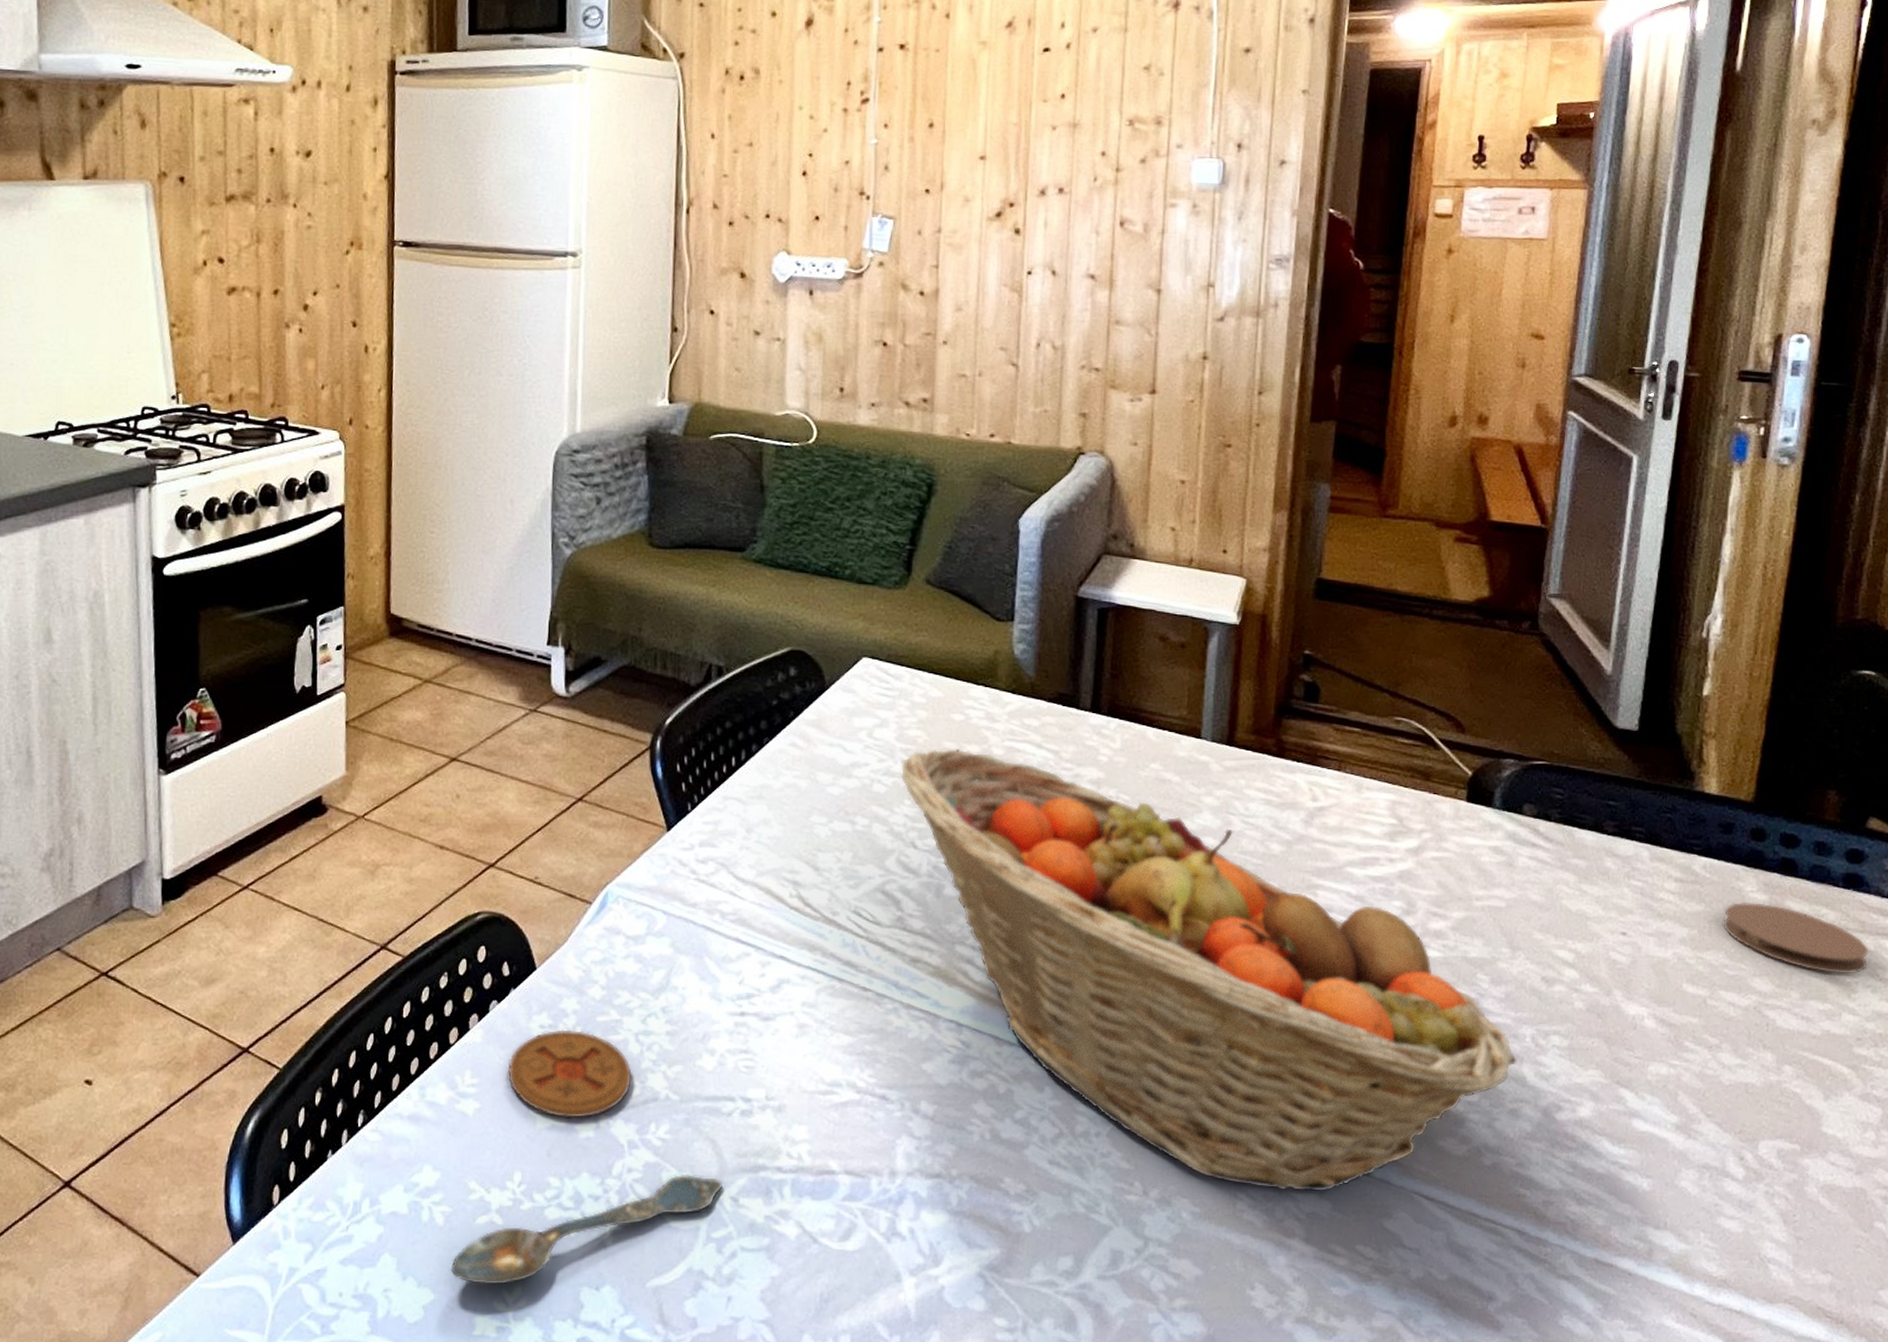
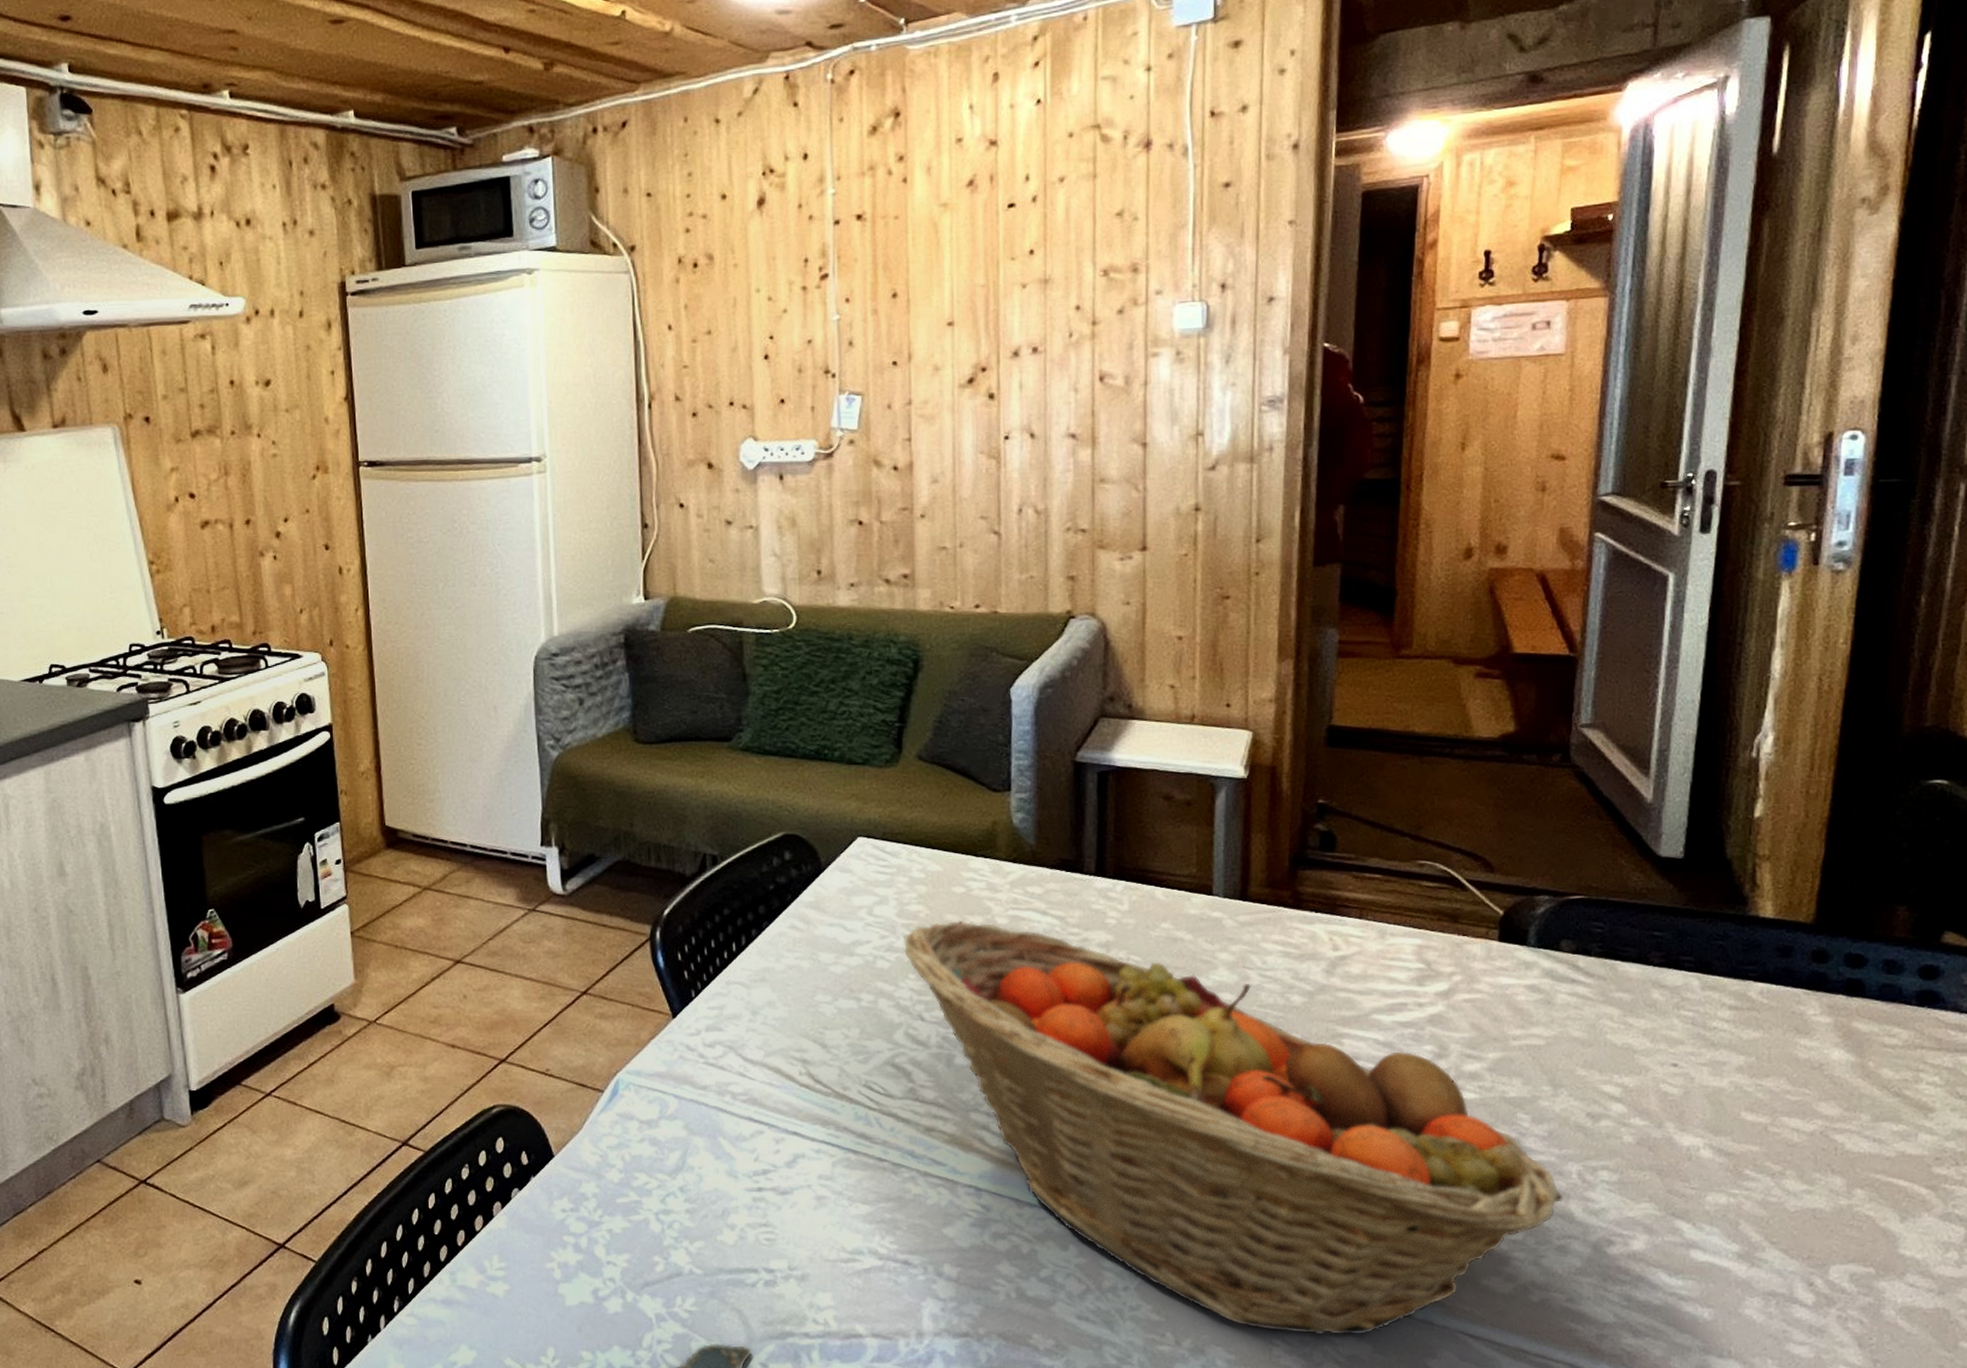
coaster: present [507,1029,632,1118] -> none [533,1212,655,1296]
coaster: present [1723,902,1868,974] -> none [1784,1025,1946,1094]

